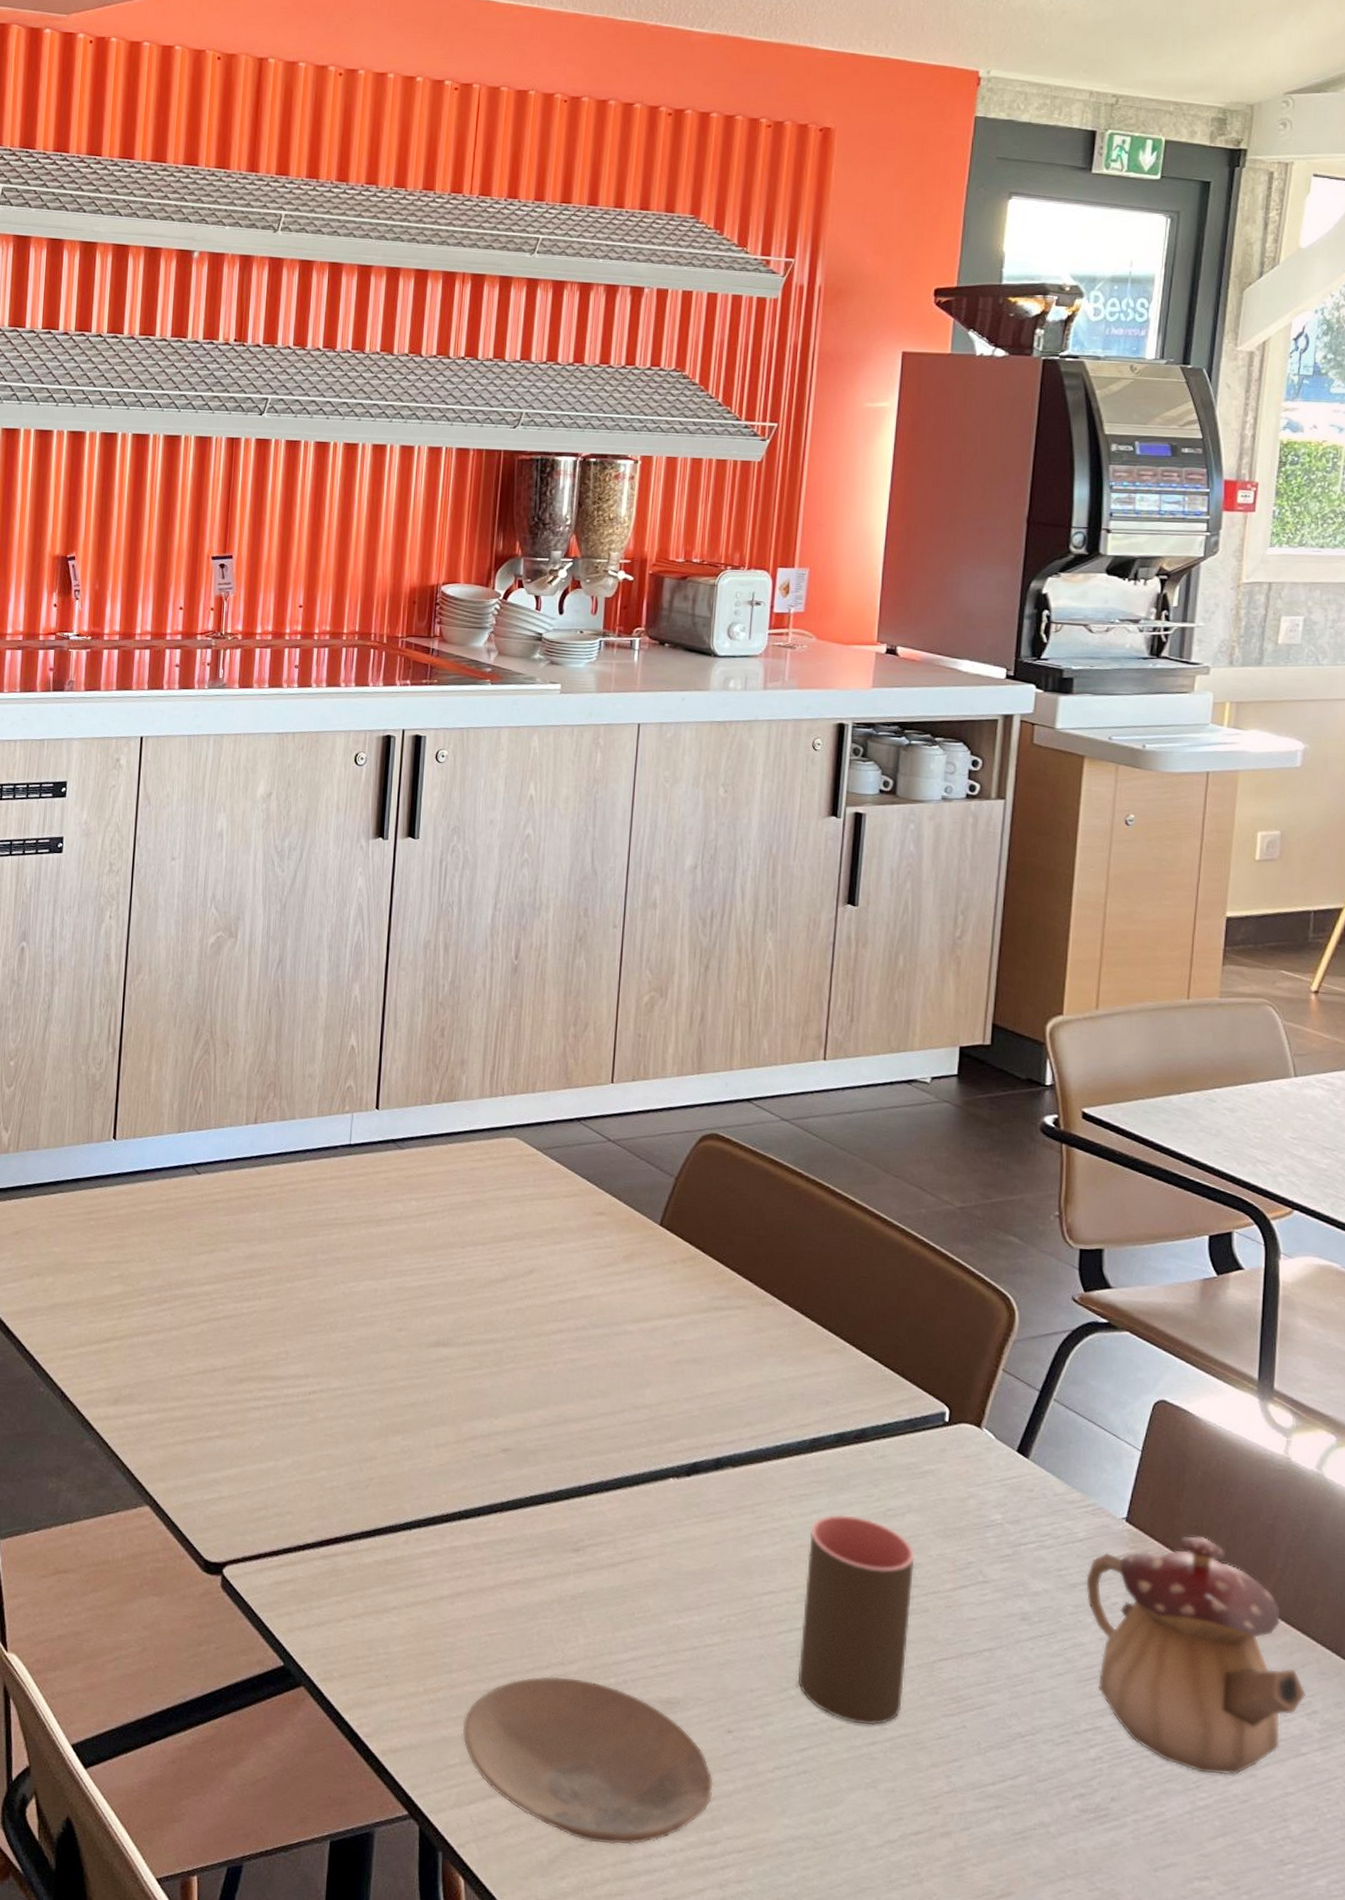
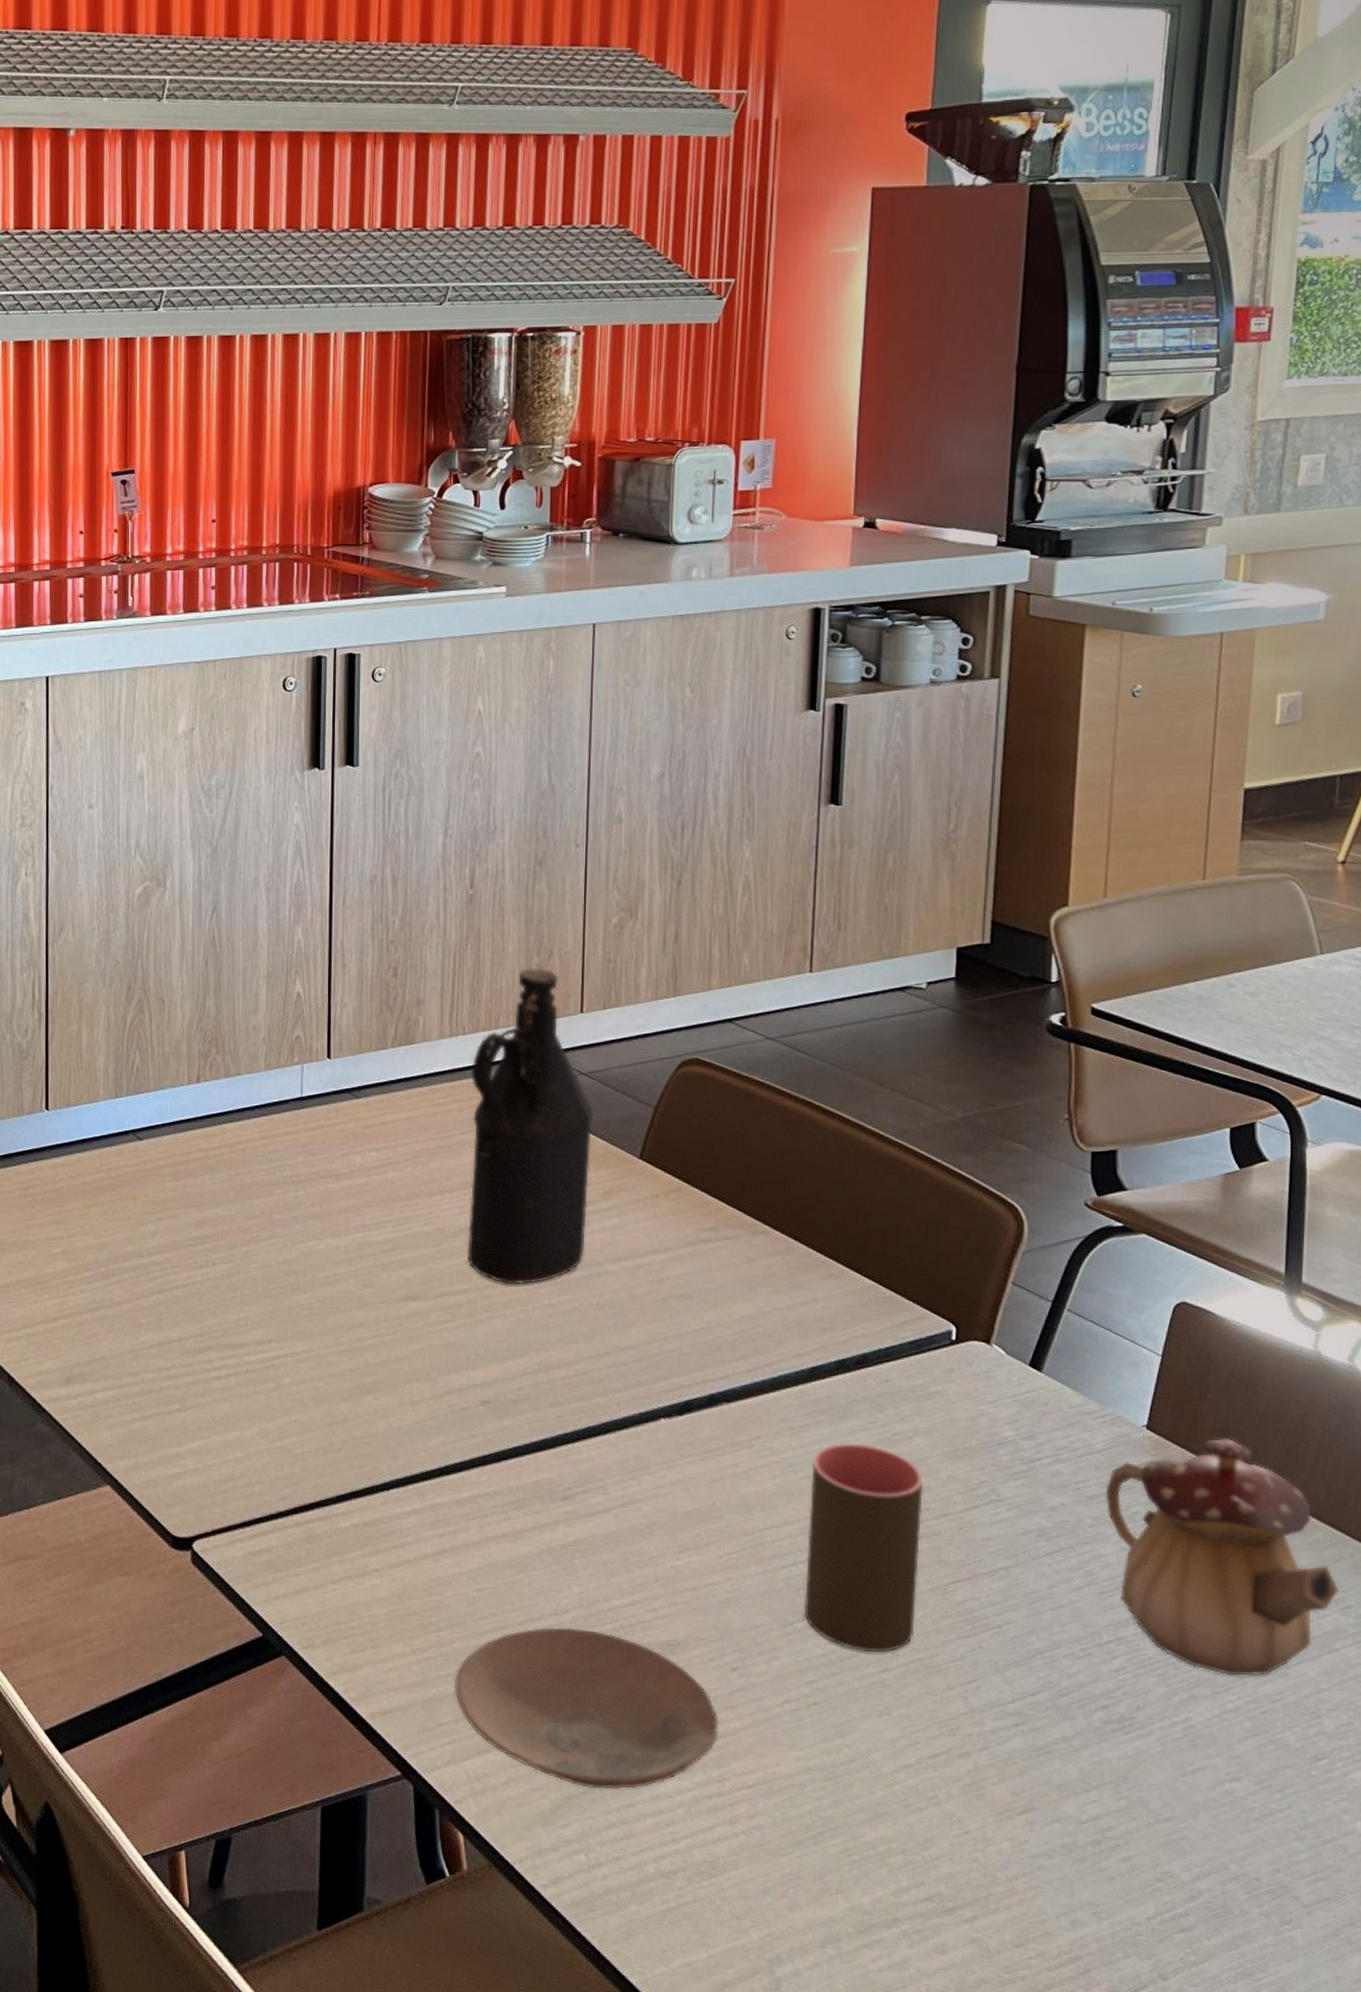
bottle: none [496,1037,620,1339] -> present [467,967,594,1285]

